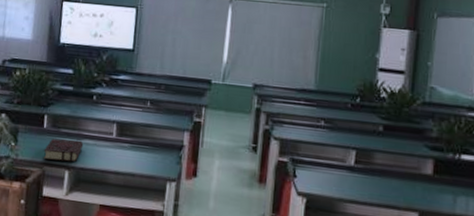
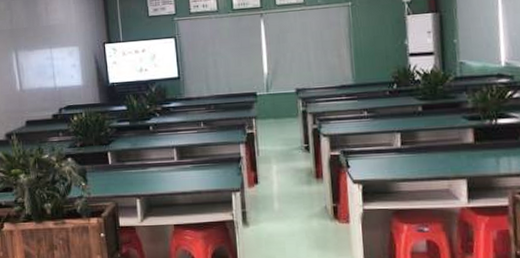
book: present [43,138,84,162] -> none [113,170,149,193]

